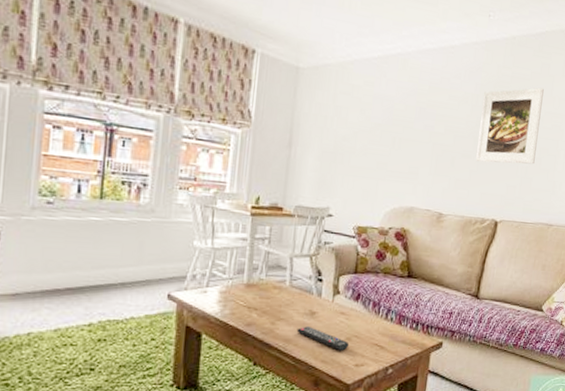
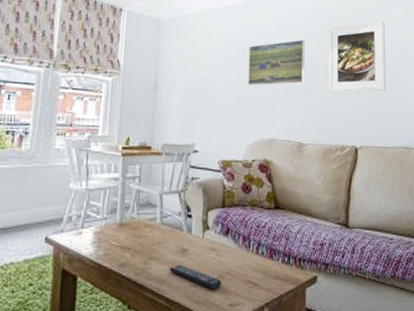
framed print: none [391,102,457,151] -> present [248,39,305,86]

